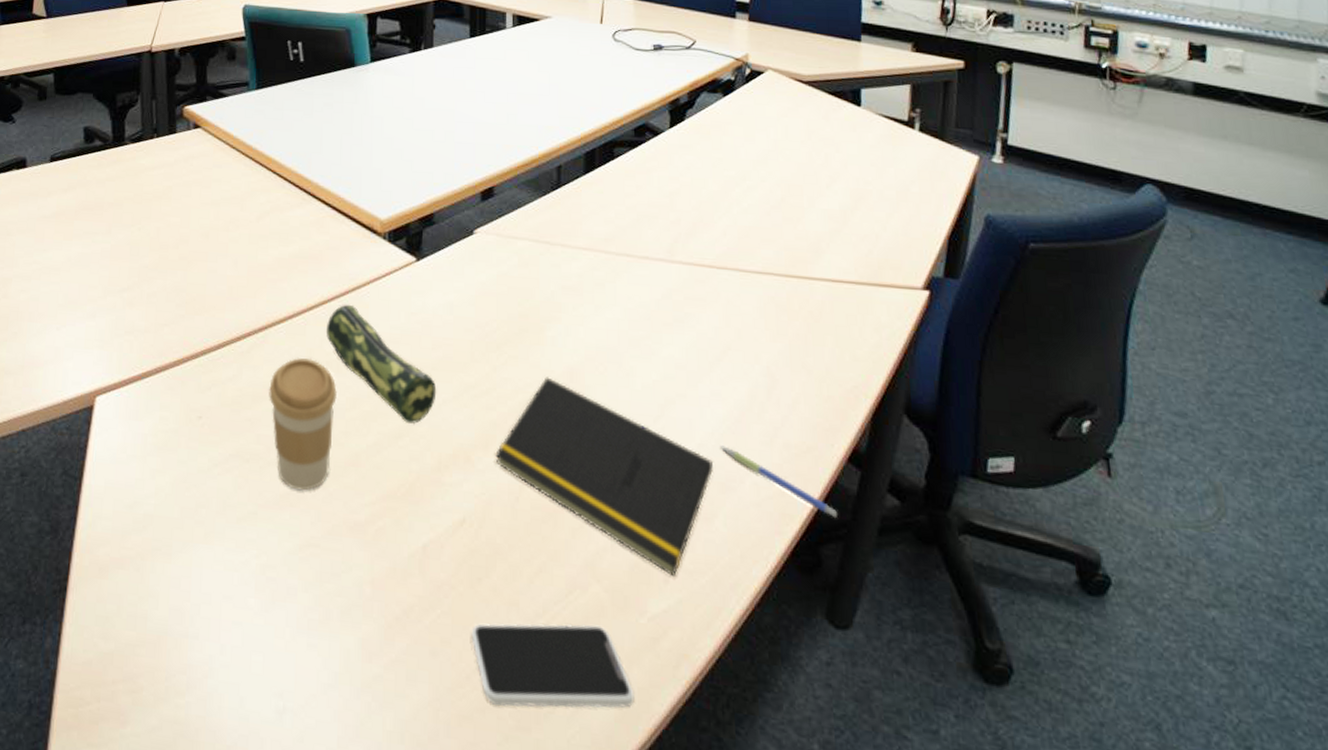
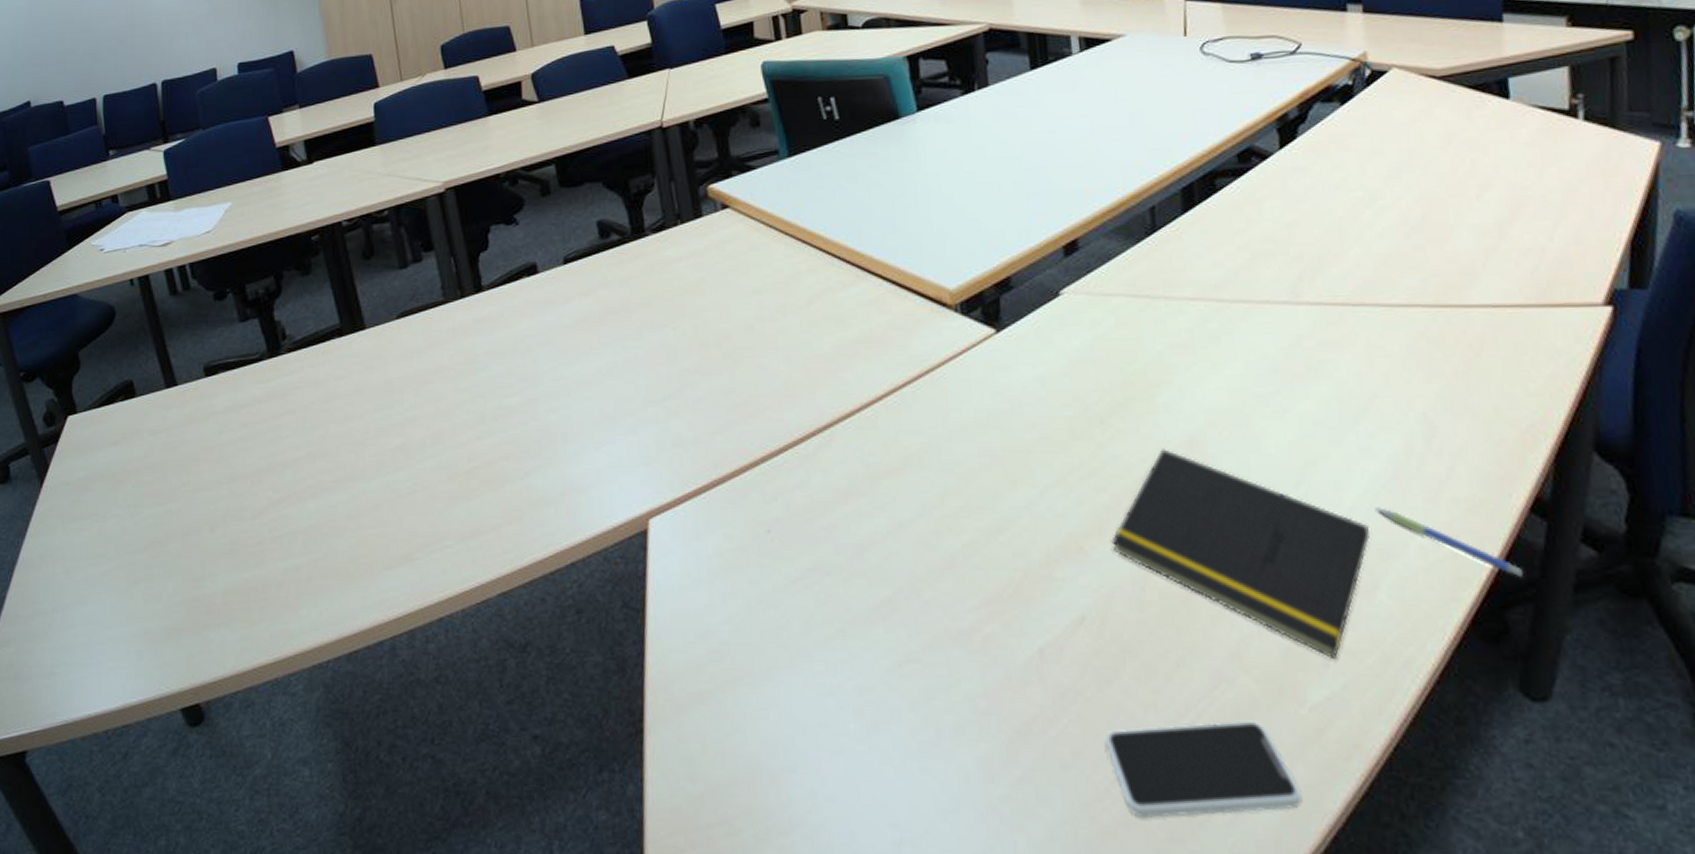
coffee cup: present [269,358,337,491] -> none [842,455,923,602]
pencil case: present [325,304,437,424] -> none [900,389,1037,516]

